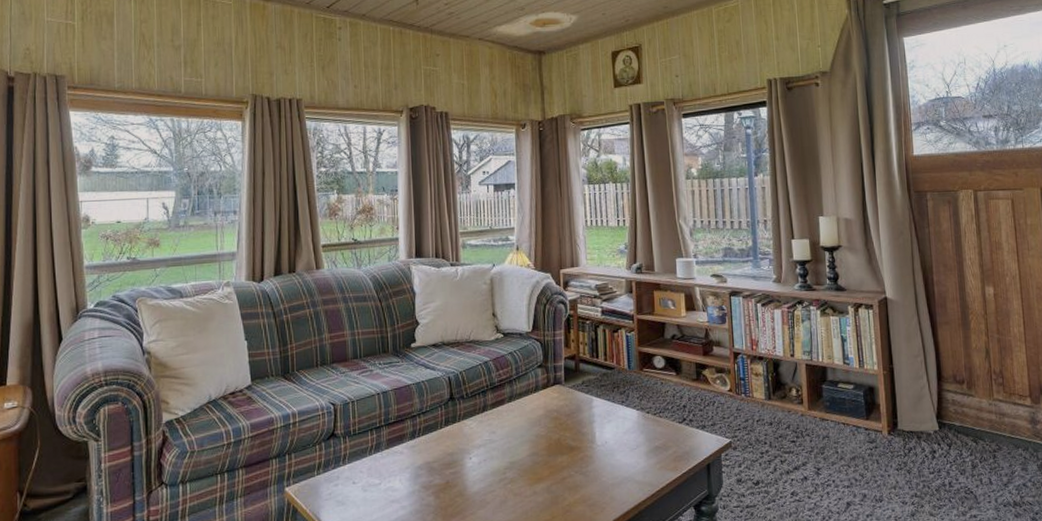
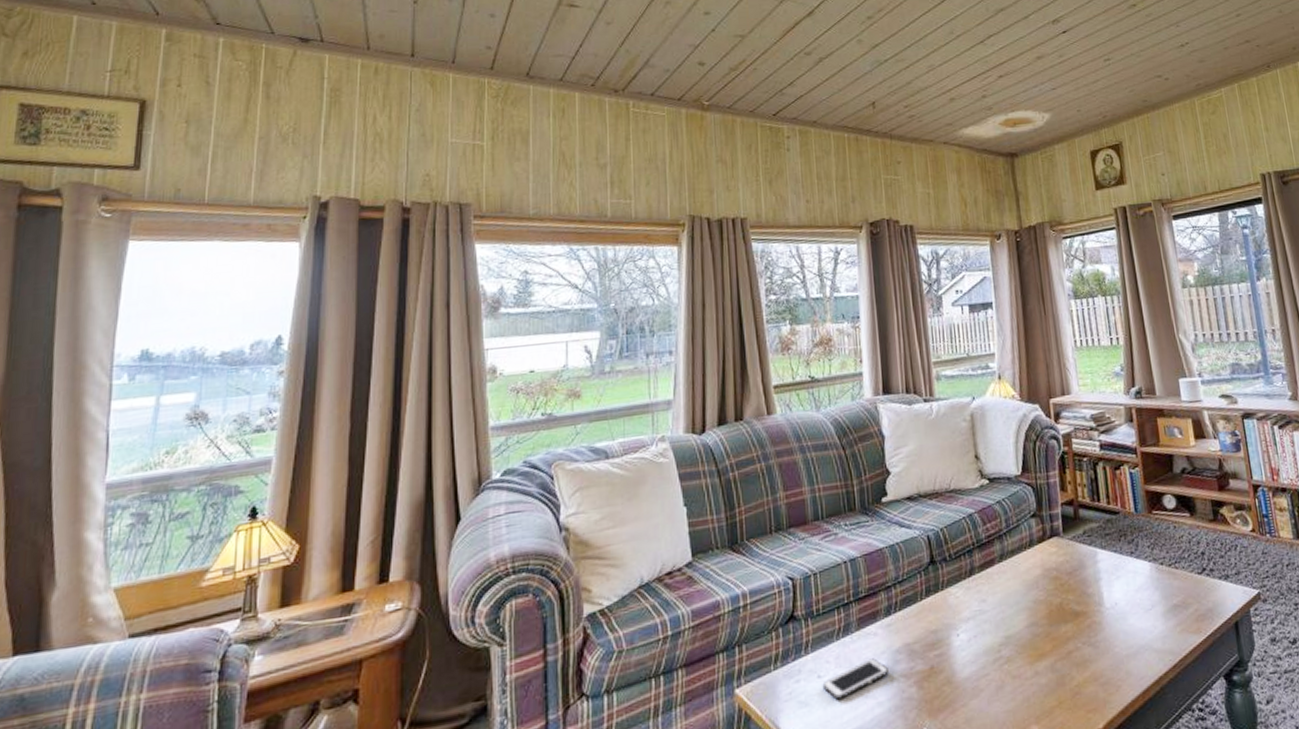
cell phone: none [356,471,411,502] -> present [822,658,889,700]

